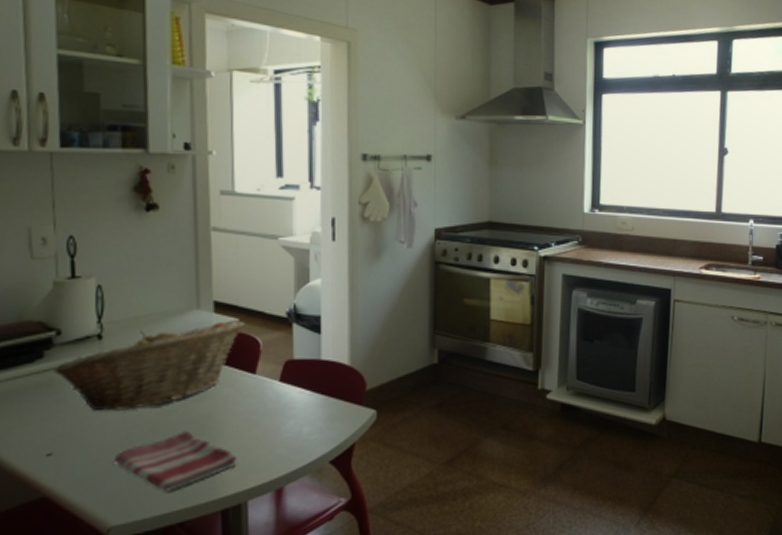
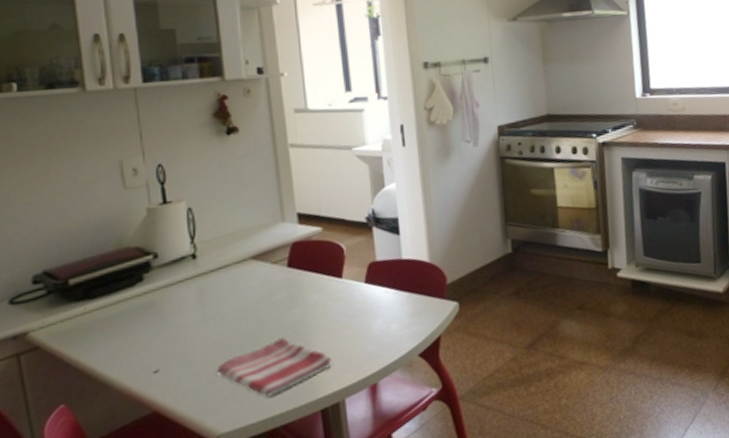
fruit basket: present [54,320,245,412] -> none [154,229,328,327]

